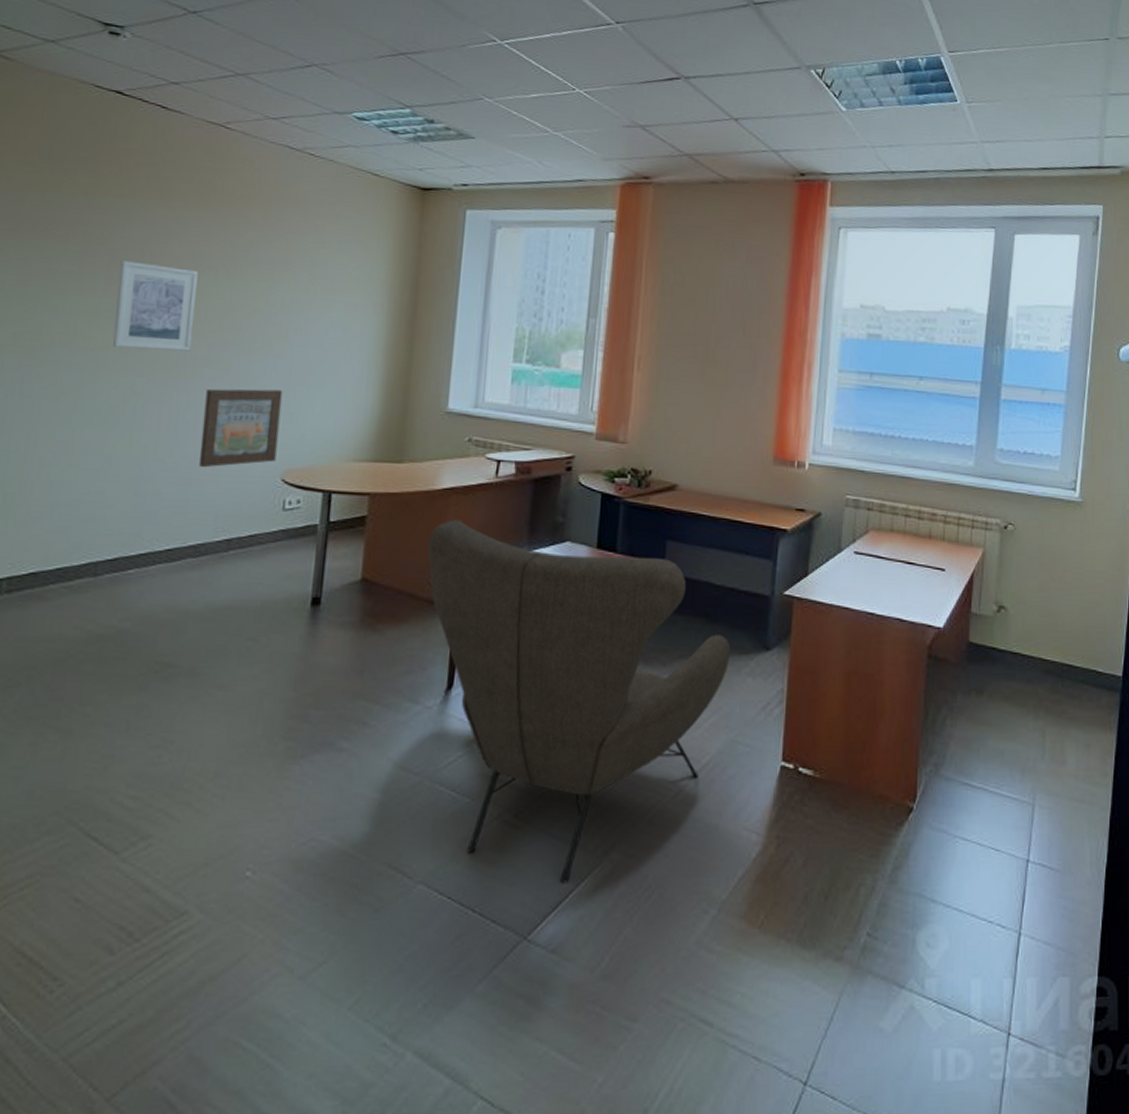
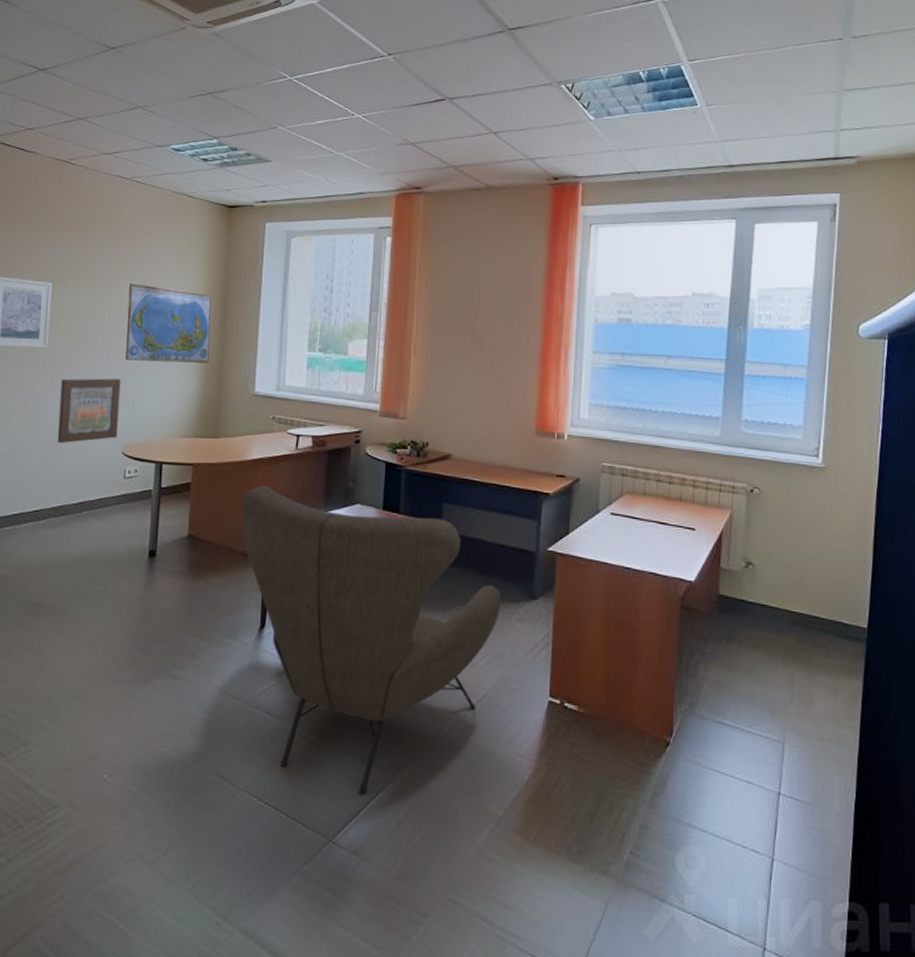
world map: none [289,275,398,374] -> present [125,283,212,363]

